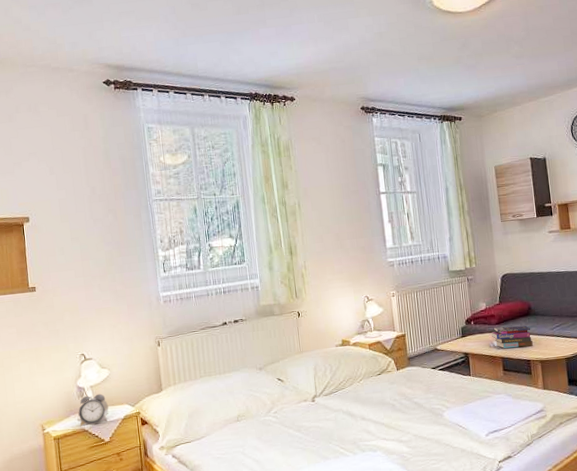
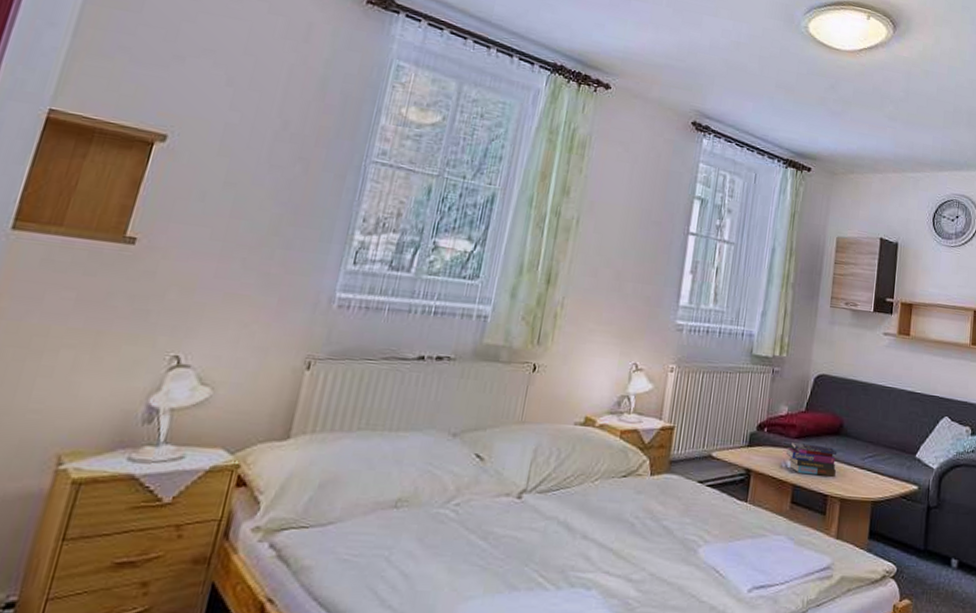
alarm clock: present [78,393,109,427] -> none [127,422,191,471]

